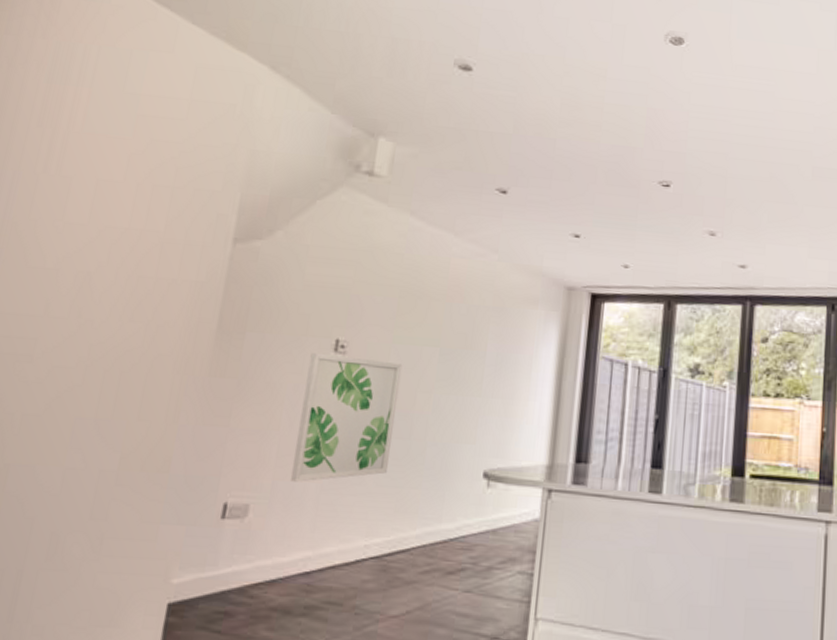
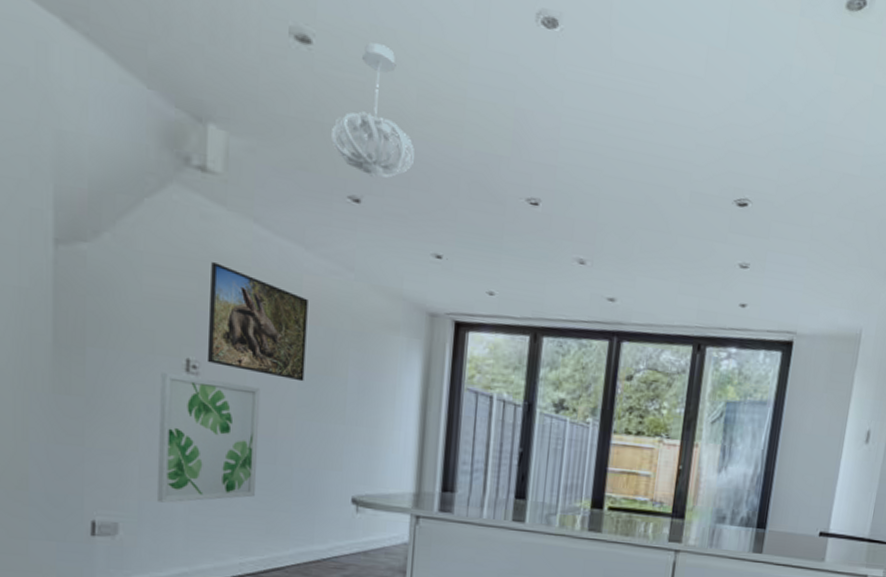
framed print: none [354,251,454,357] -> present [206,262,308,382]
pendant light: none [483,66,557,172] -> present [330,42,414,178]

